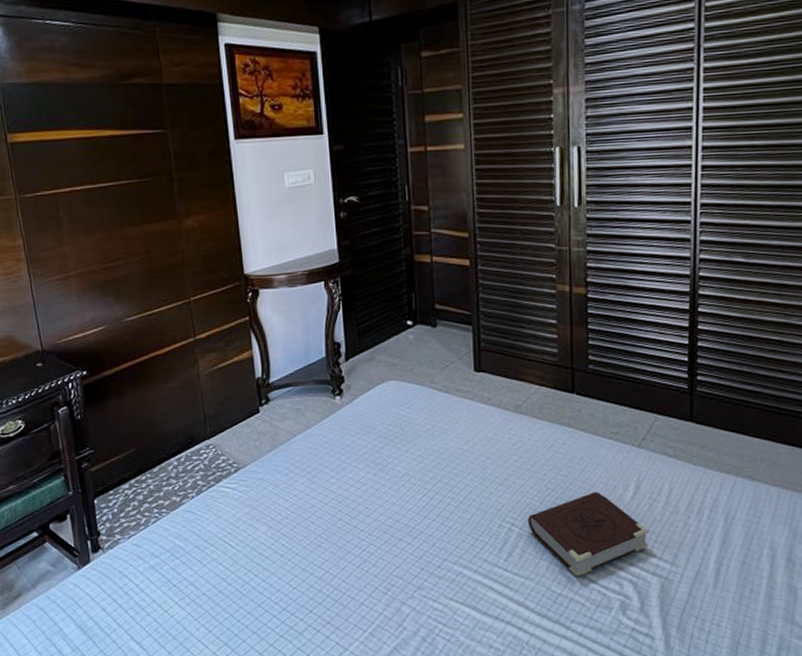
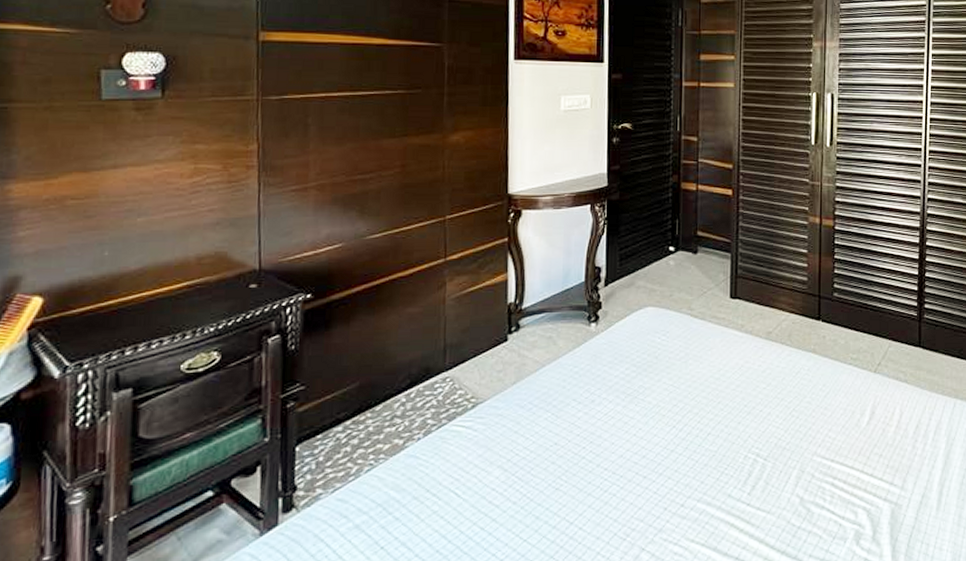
book: present [527,491,650,576] -> none [772,417,882,507]

